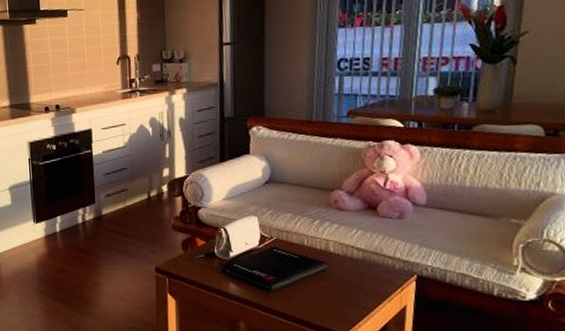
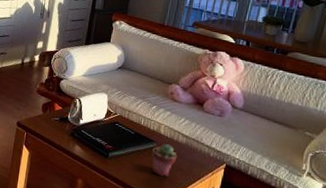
potted succulent: none [322,263,355,302] -> present [151,144,177,177]

